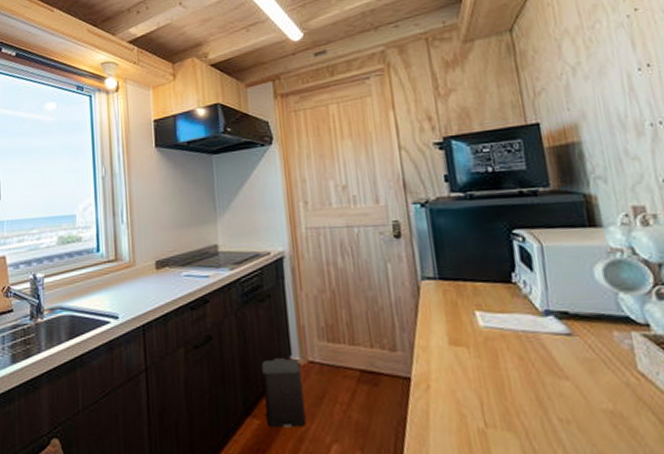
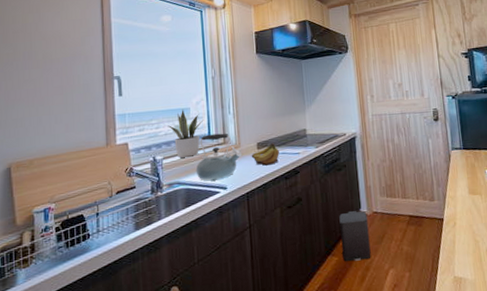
potted plant: none [50,216,92,278] -> present [167,109,204,159]
kettle: none [81,247,138,308] -> present [195,133,243,182]
fruit: none [148,261,183,291] -> present [251,142,279,166]

